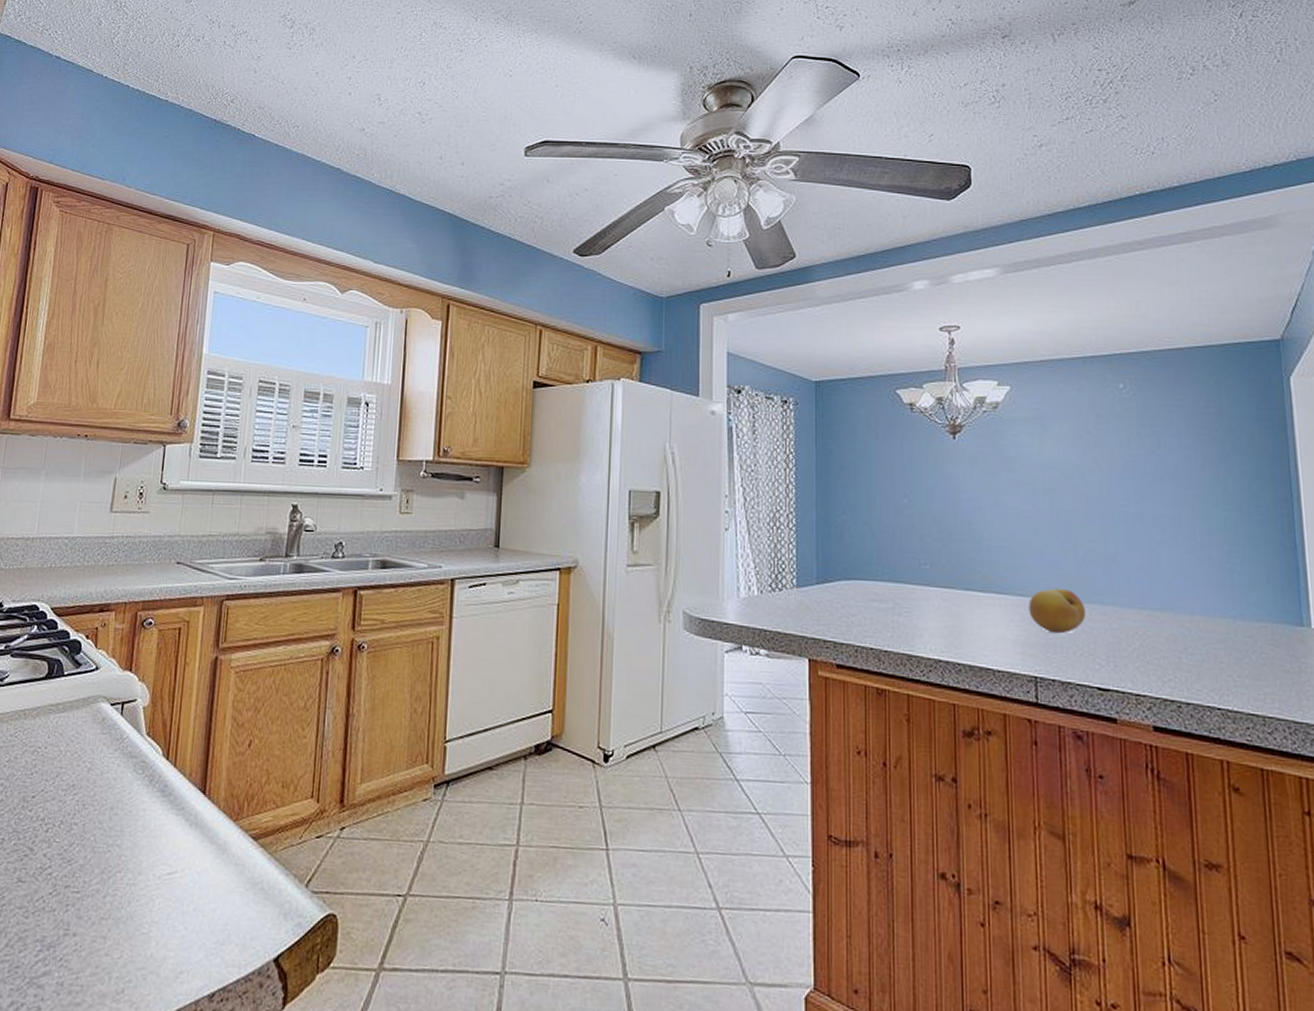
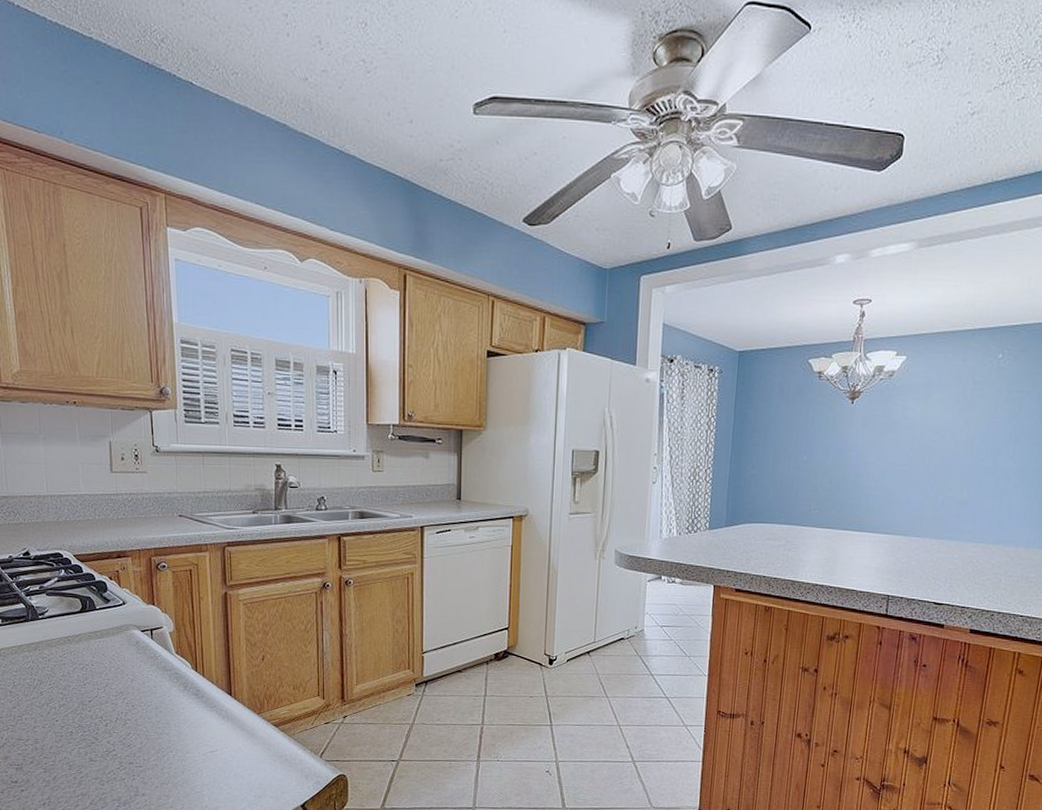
fruit: present [1028,587,1086,634] -> none [891,527,936,563]

